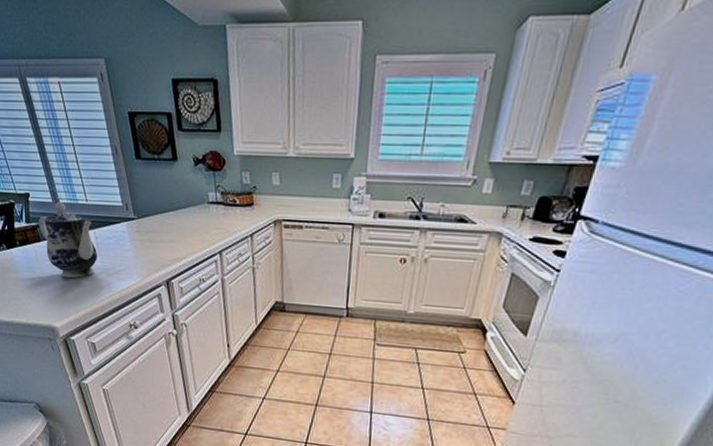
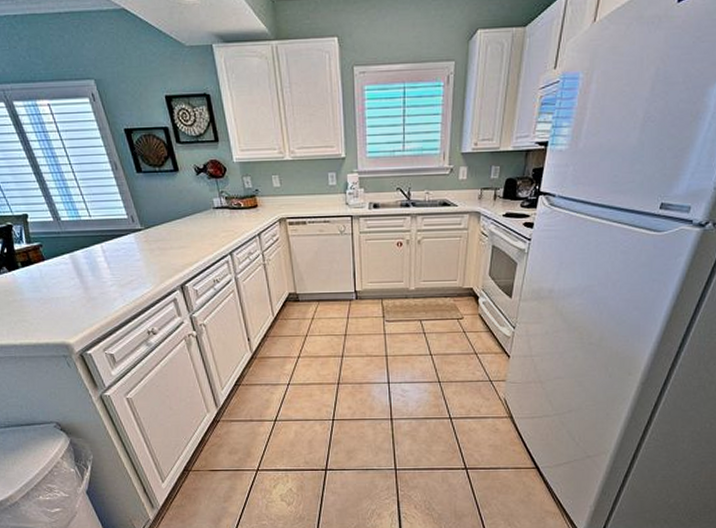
teapot: present [38,202,97,279] -> none [40,220,107,294]

